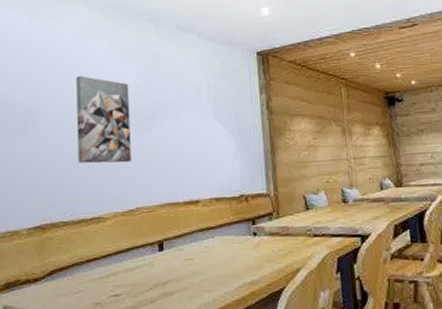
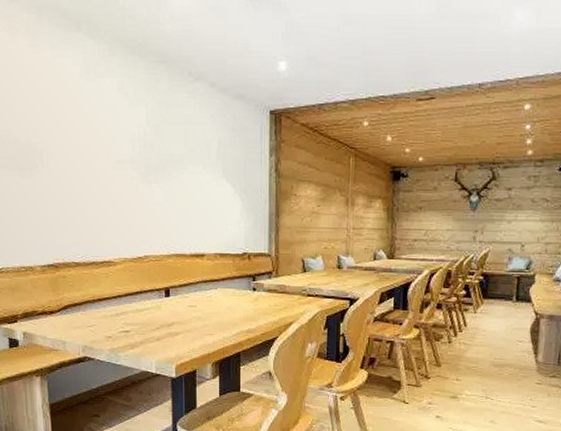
wall art: present [76,75,131,164] -> none [84,117,140,212]

